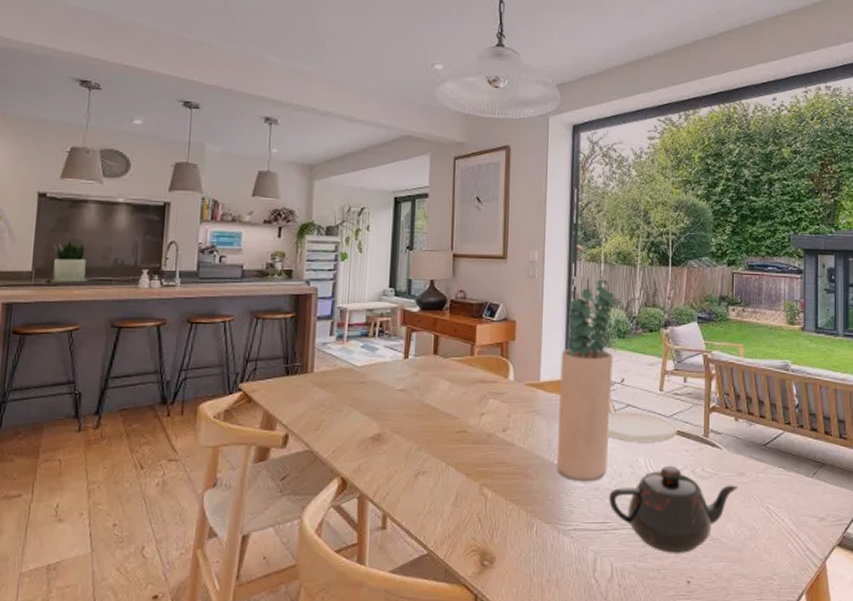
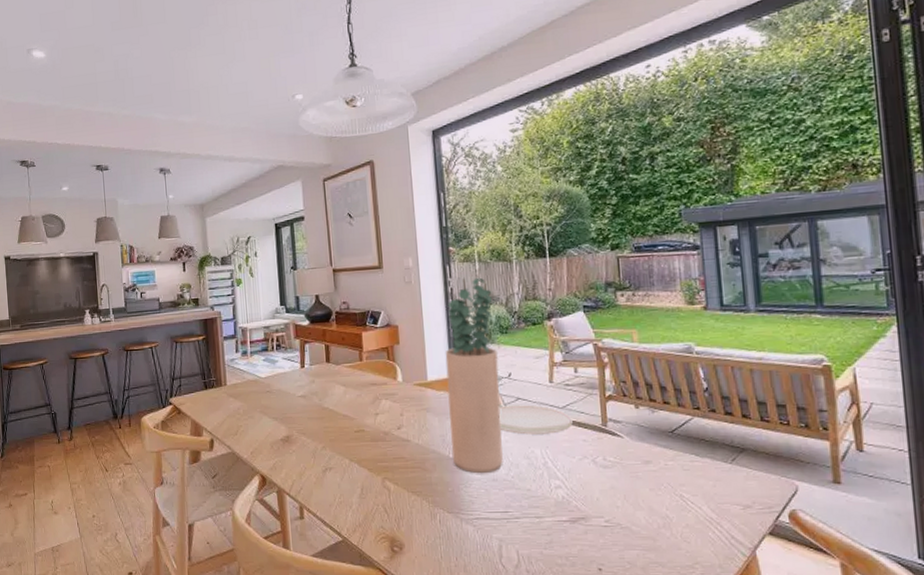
planter: present [50,241,88,284] -> none [20,293,48,328]
teapot: present [609,465,739,553] -> none [508,455,646,541]

